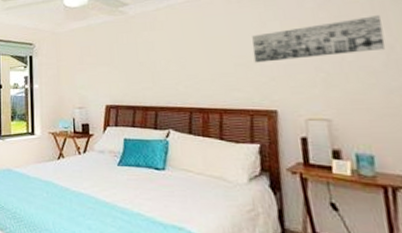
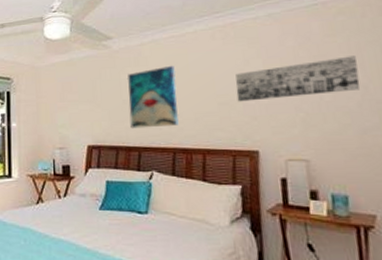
wall art: none [143,29,195,89] -> present [127,66,179,129]

